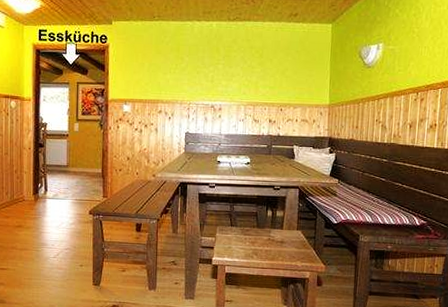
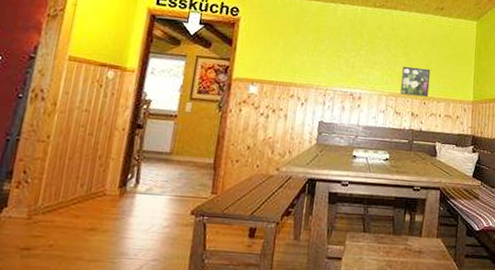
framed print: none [258,76,286,104] -> present [400,66,431,98]

